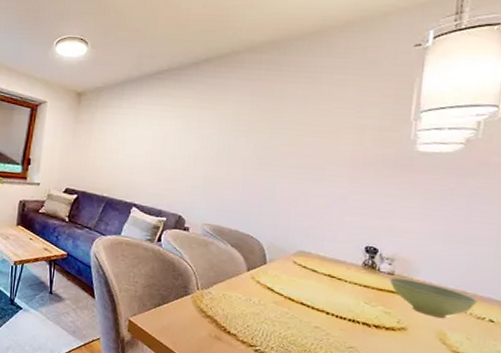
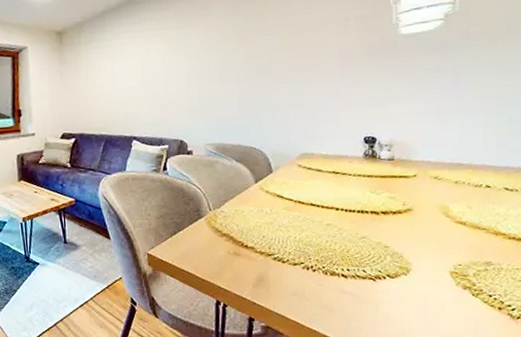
bowl: present [389,277,478,318] -> none [390,161,473,193]

